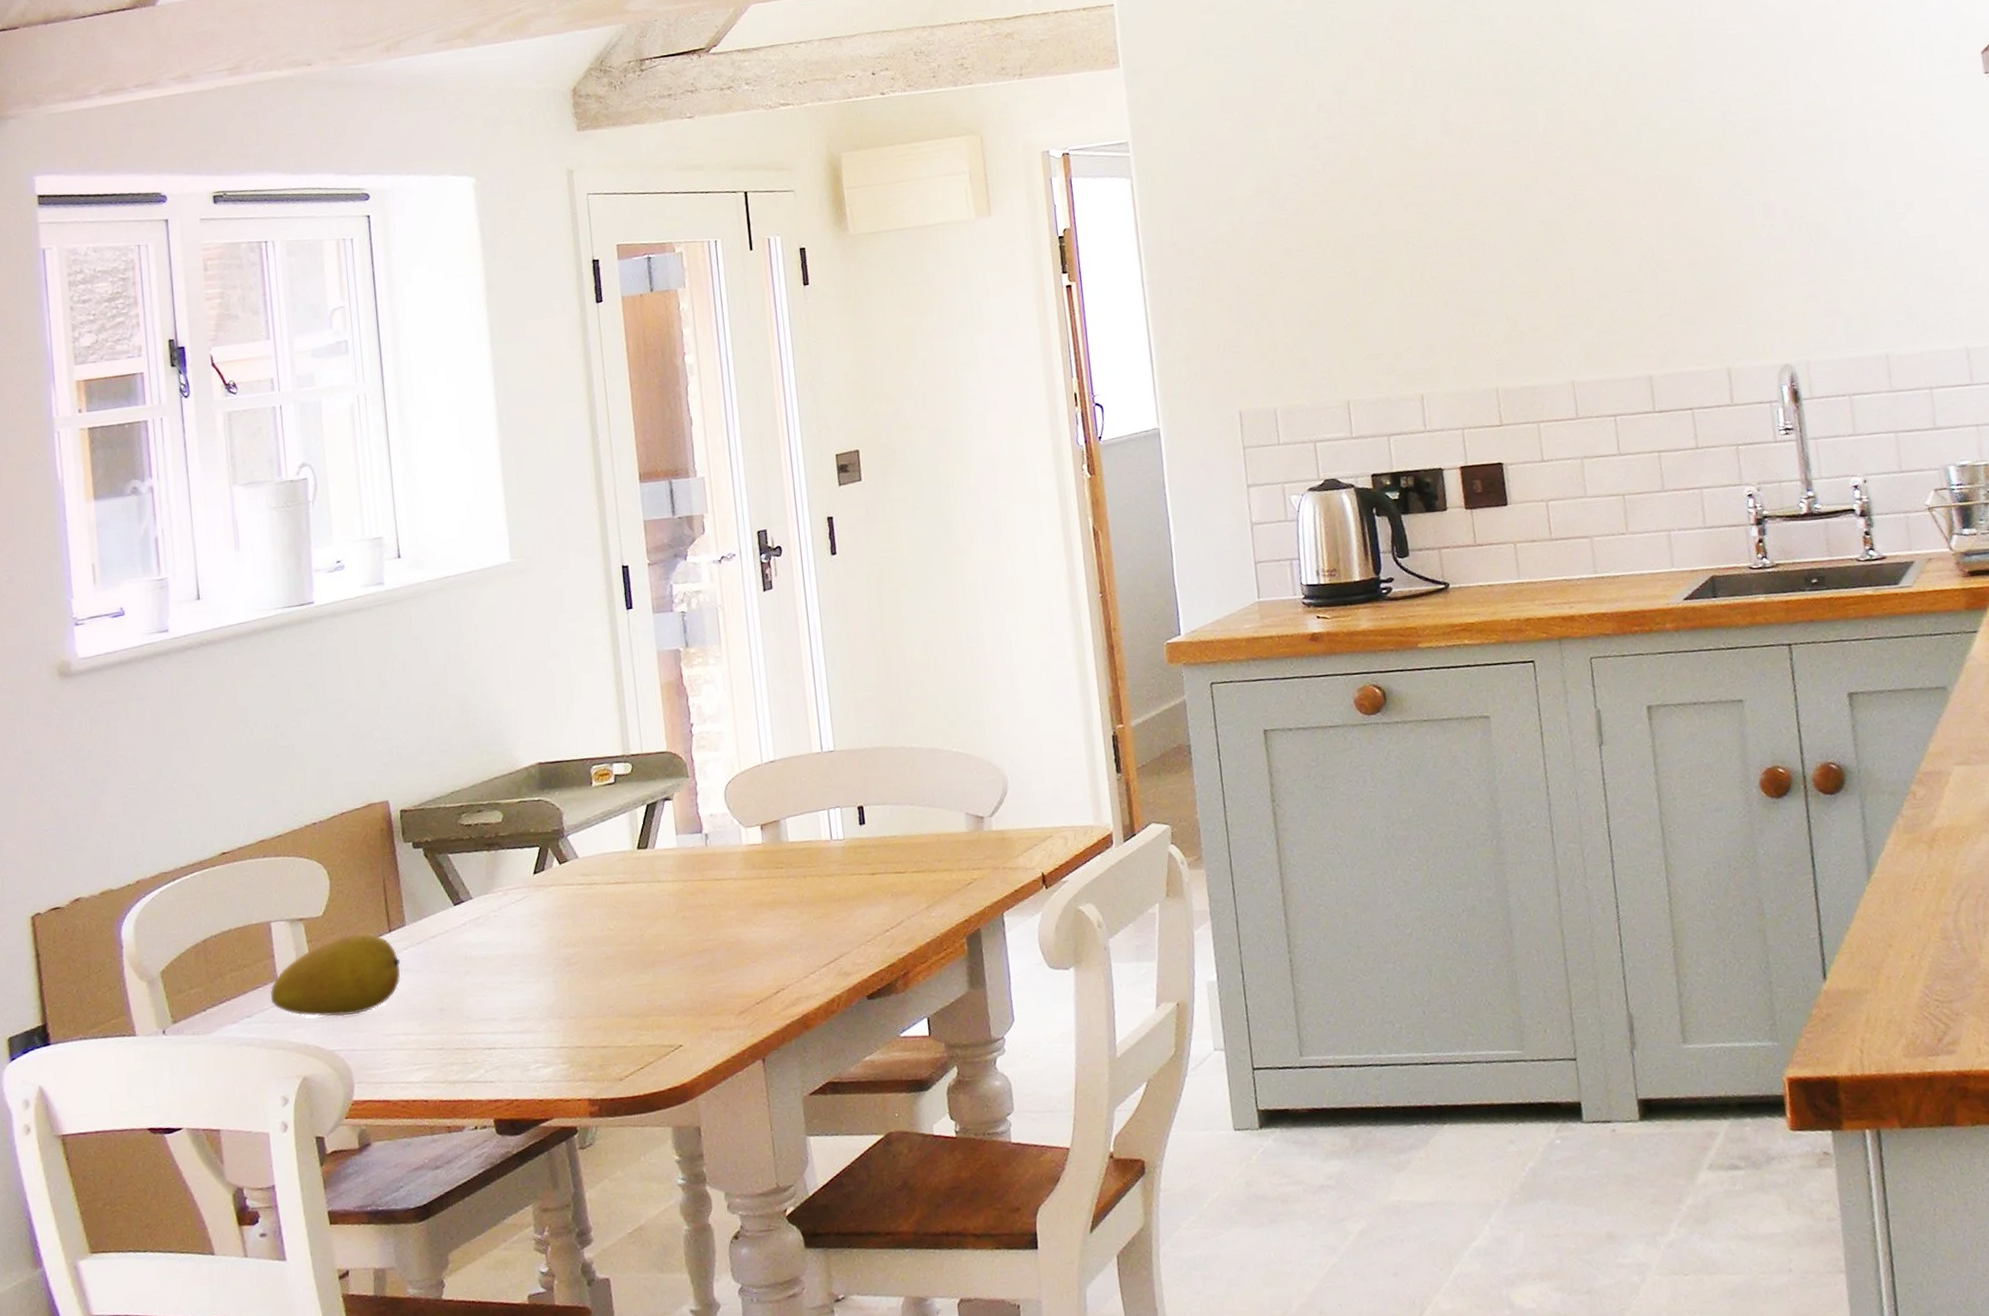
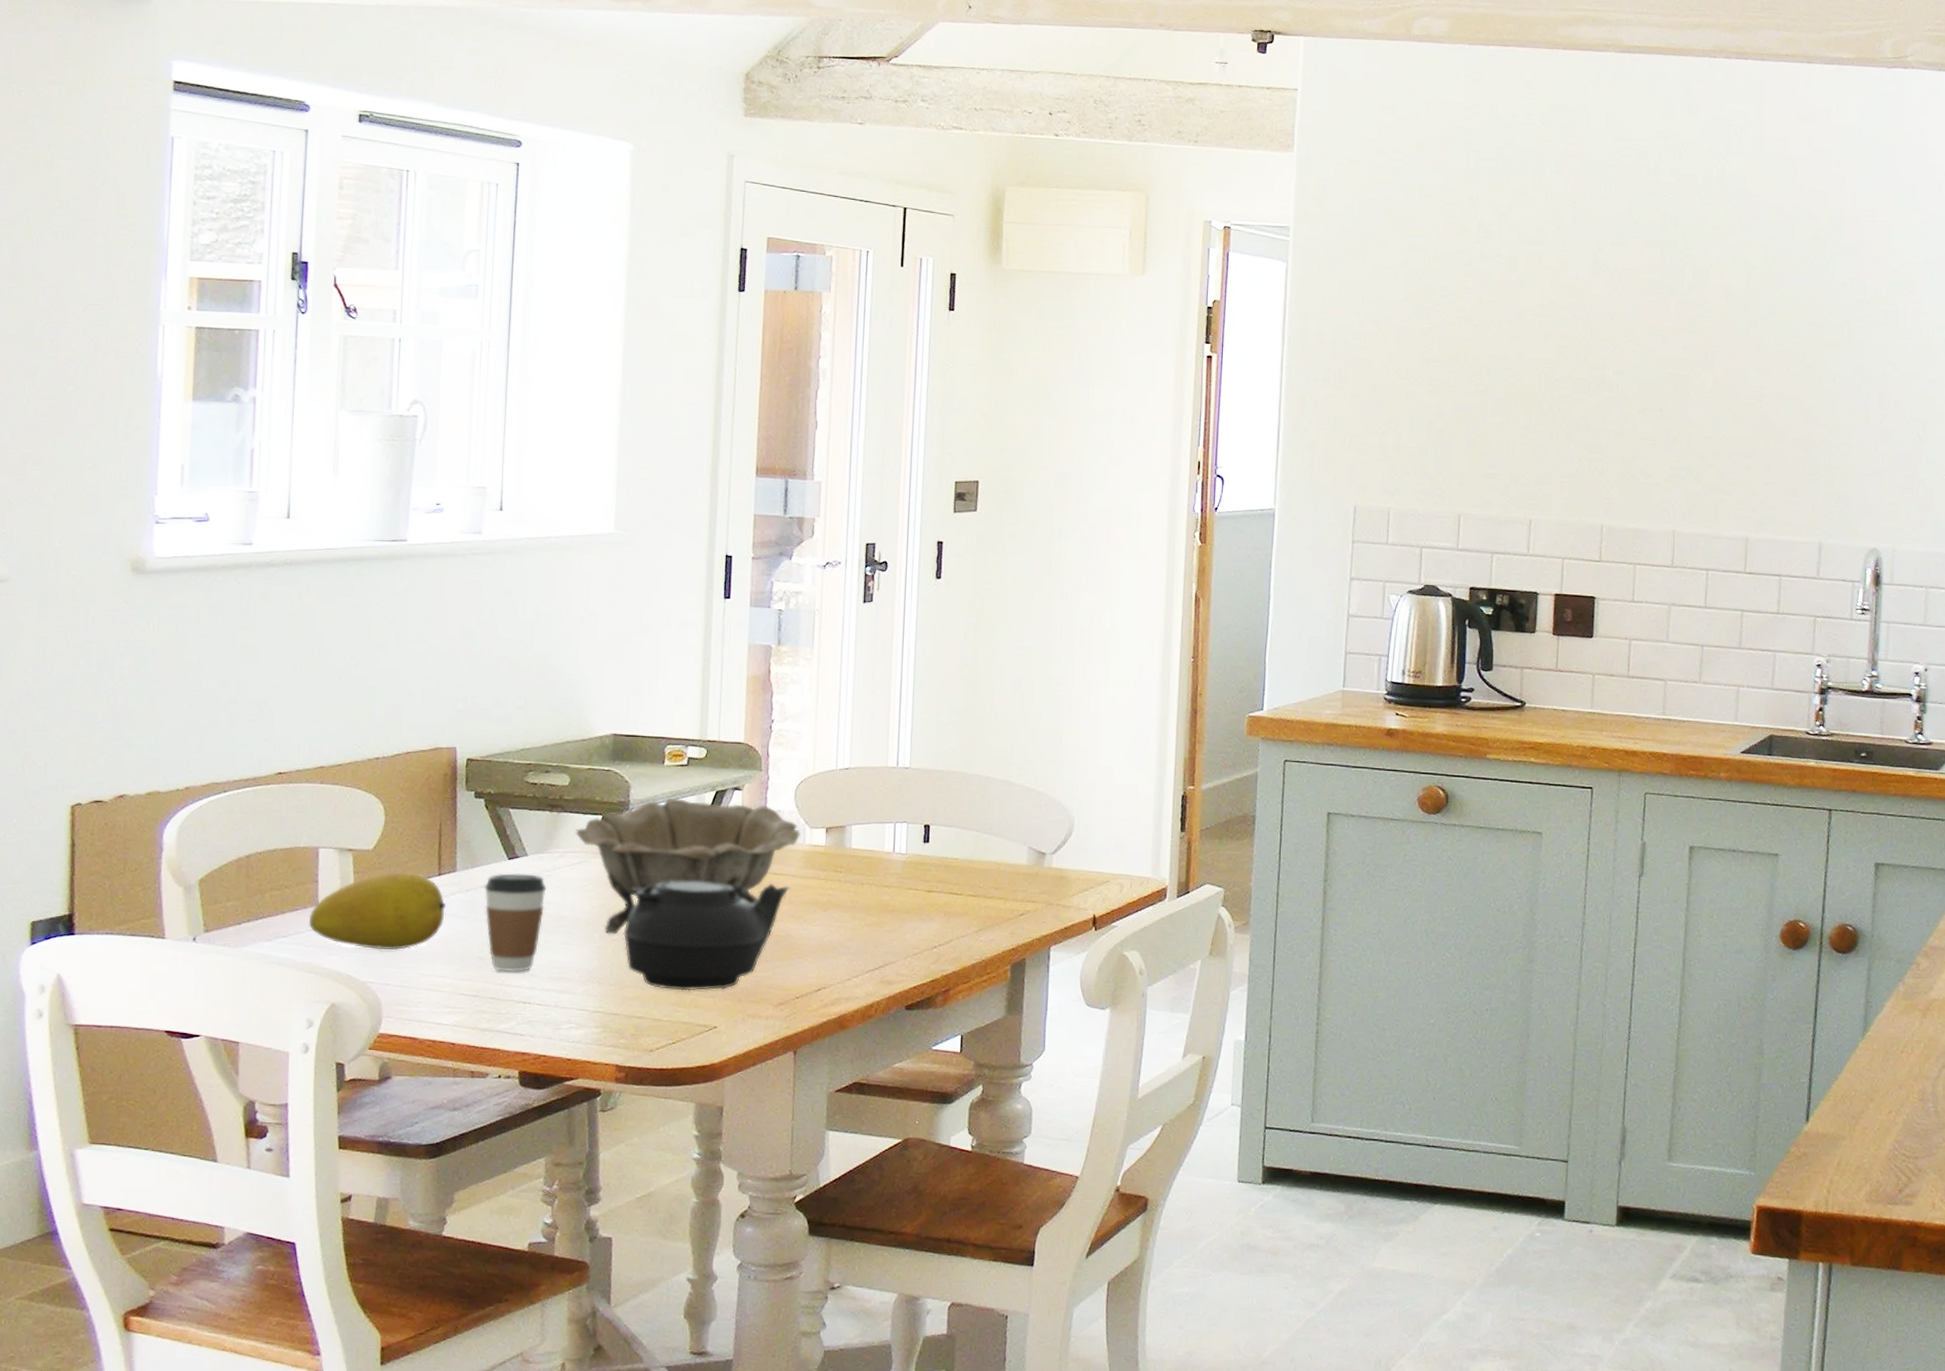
coffee cup: none [434,916,496,1020] -> present [484,873,546,972]
decorative bowl: none [515,812,737,967] -> present [575,797,801,935]
teapot: none [576,890,734,1015] -> present [623,880,790,991]

